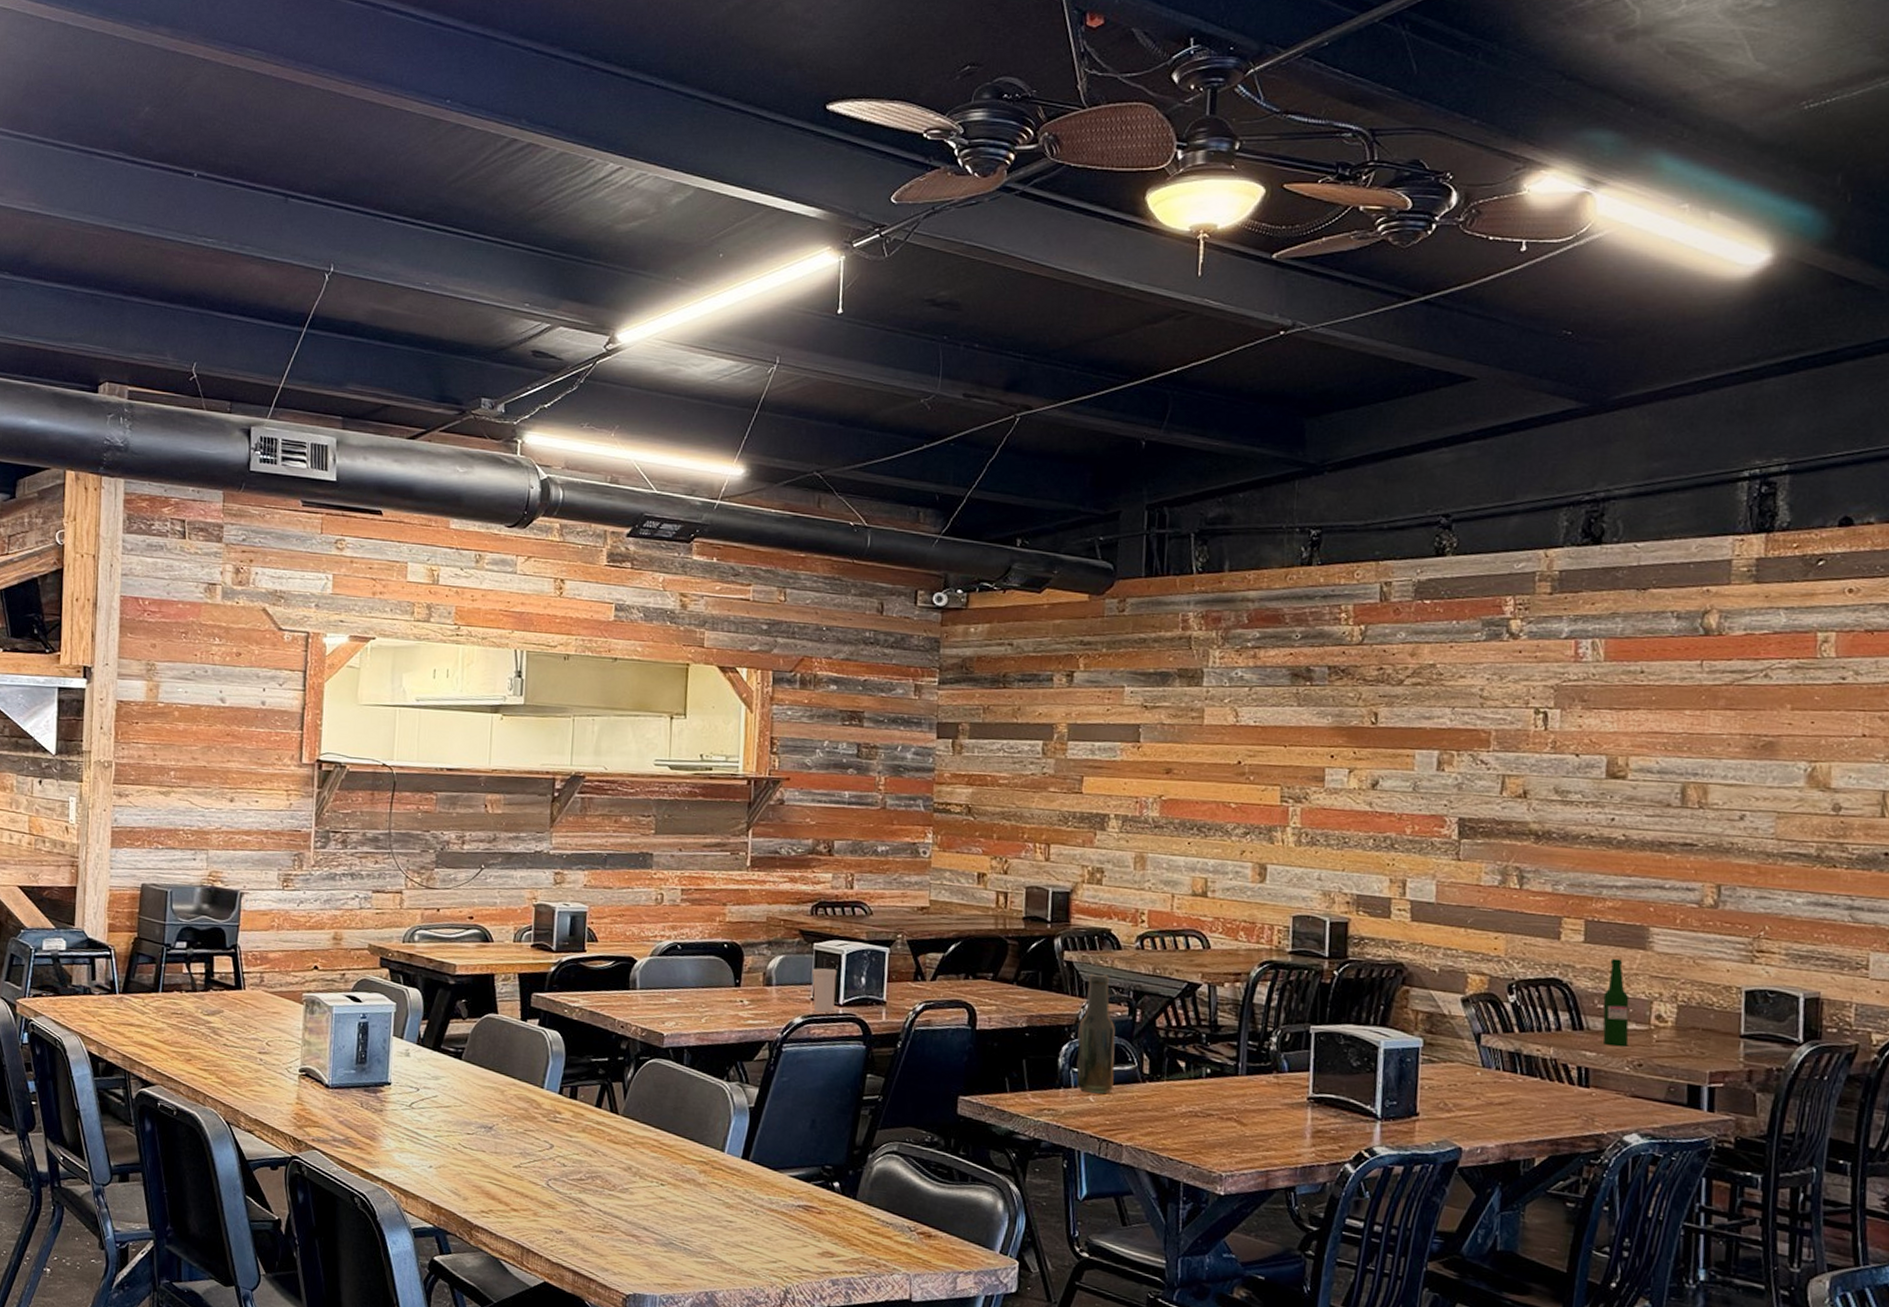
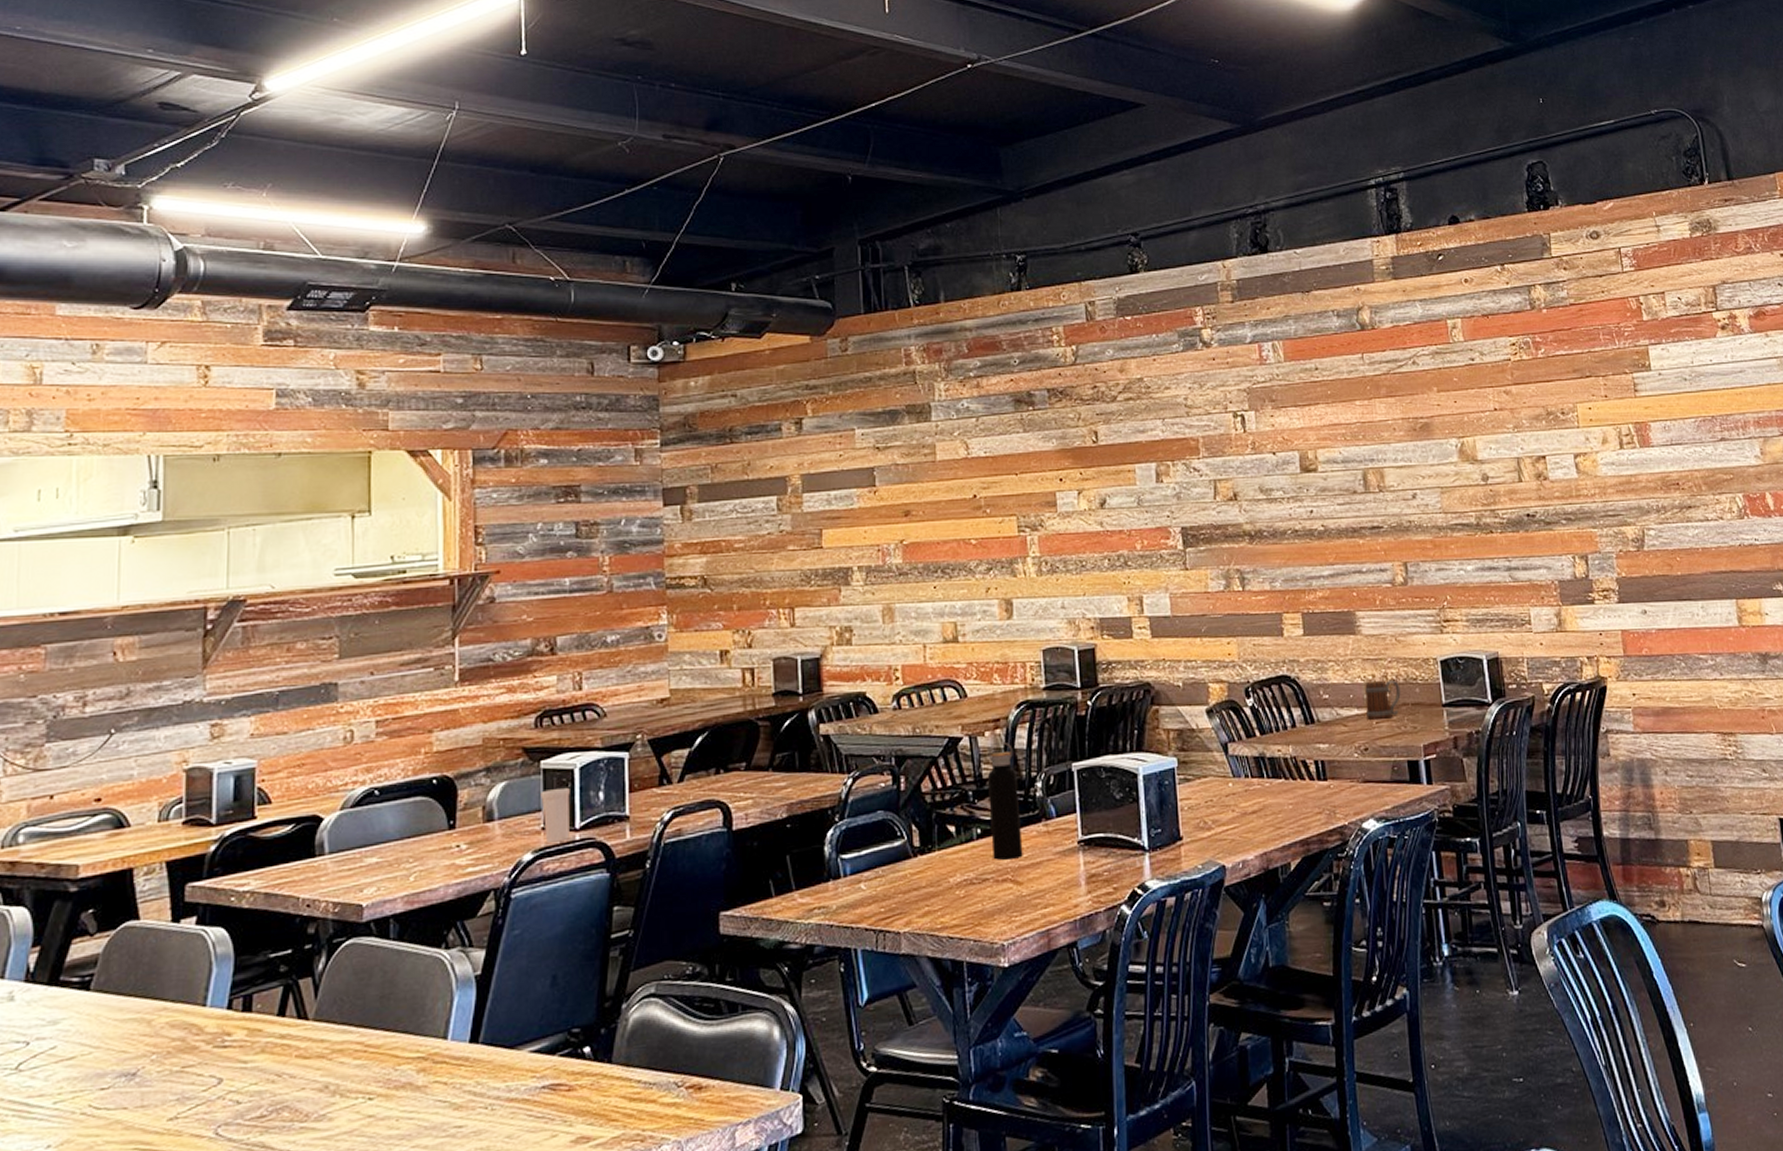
beer bottle: present [1076,973,1116,1094] -> none [842,743,884,880]
water bottle: none [1220,994,1253,1102] -> present [987,741,1023,860]
beer bottle: present [1602,958,1630,1047] -> none [1327,647,1354,735]
beer mug: none [1646,998,1692,1041] -> present [1365,679,1401,721]

